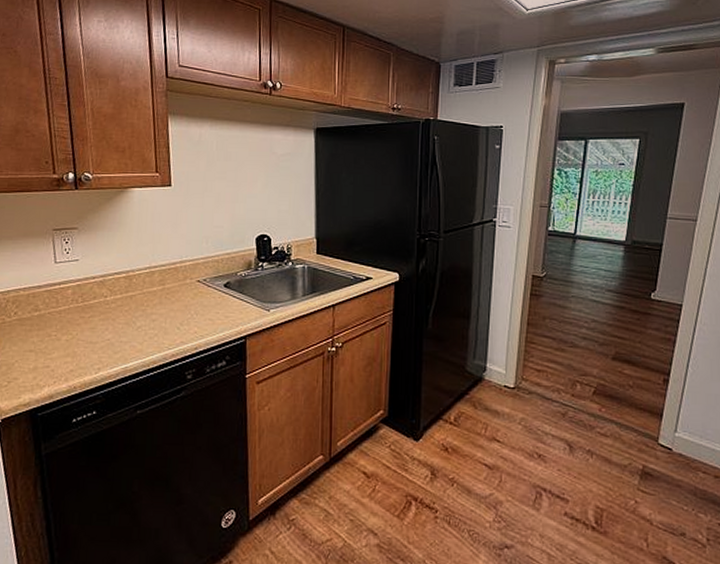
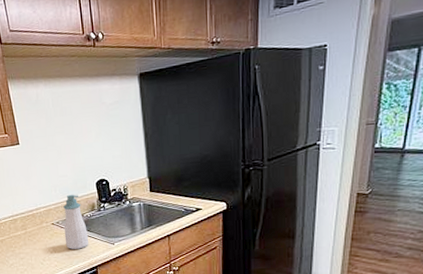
soap bottle: none [210,248,240,314] -> present [63,194,89,249]

